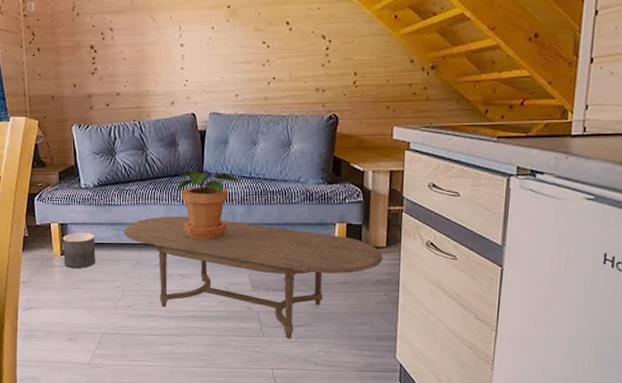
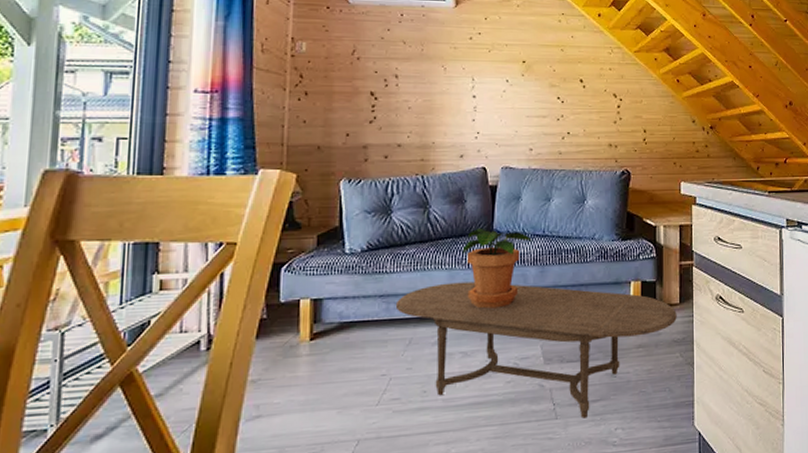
planter: present [62,233,96,268] -> none [313,309,358,356]

